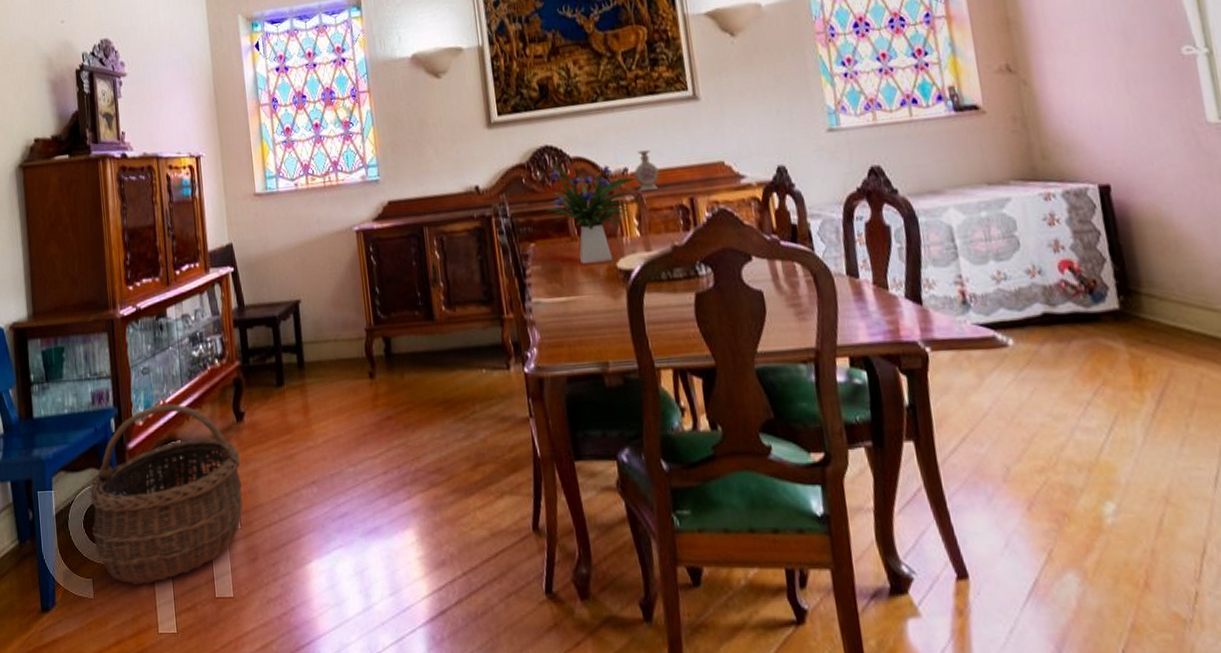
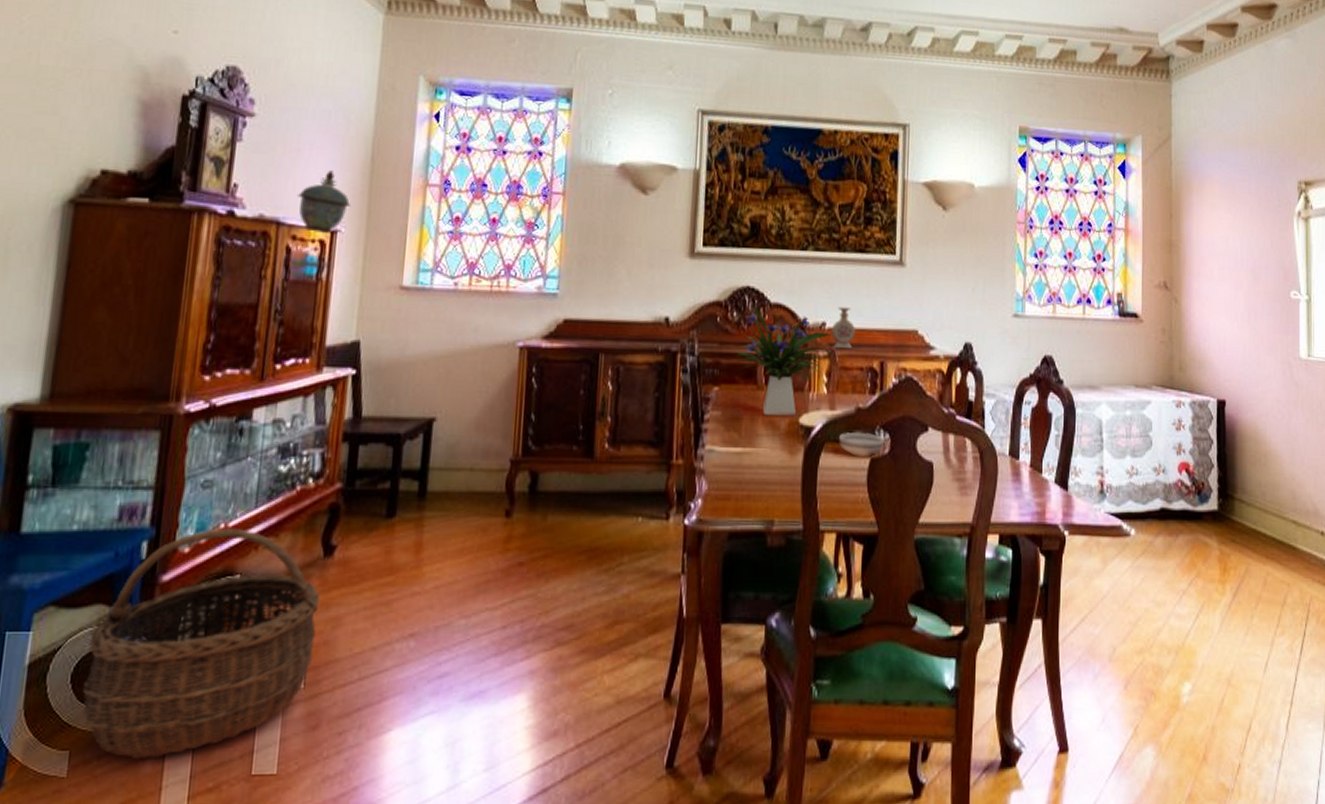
decorative jar: none [167,107,207,160] -> present [298,170,351,233]
bowl: none [659,269,708,294] -> present [839,433,885,458]

